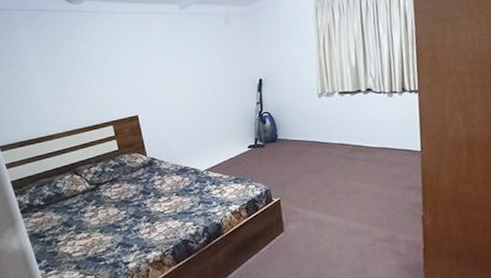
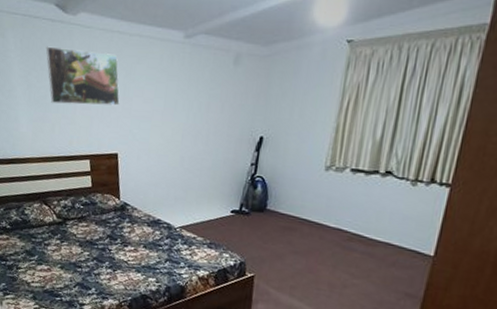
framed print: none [57,31,132,82] -> present [46,46,120,106]

